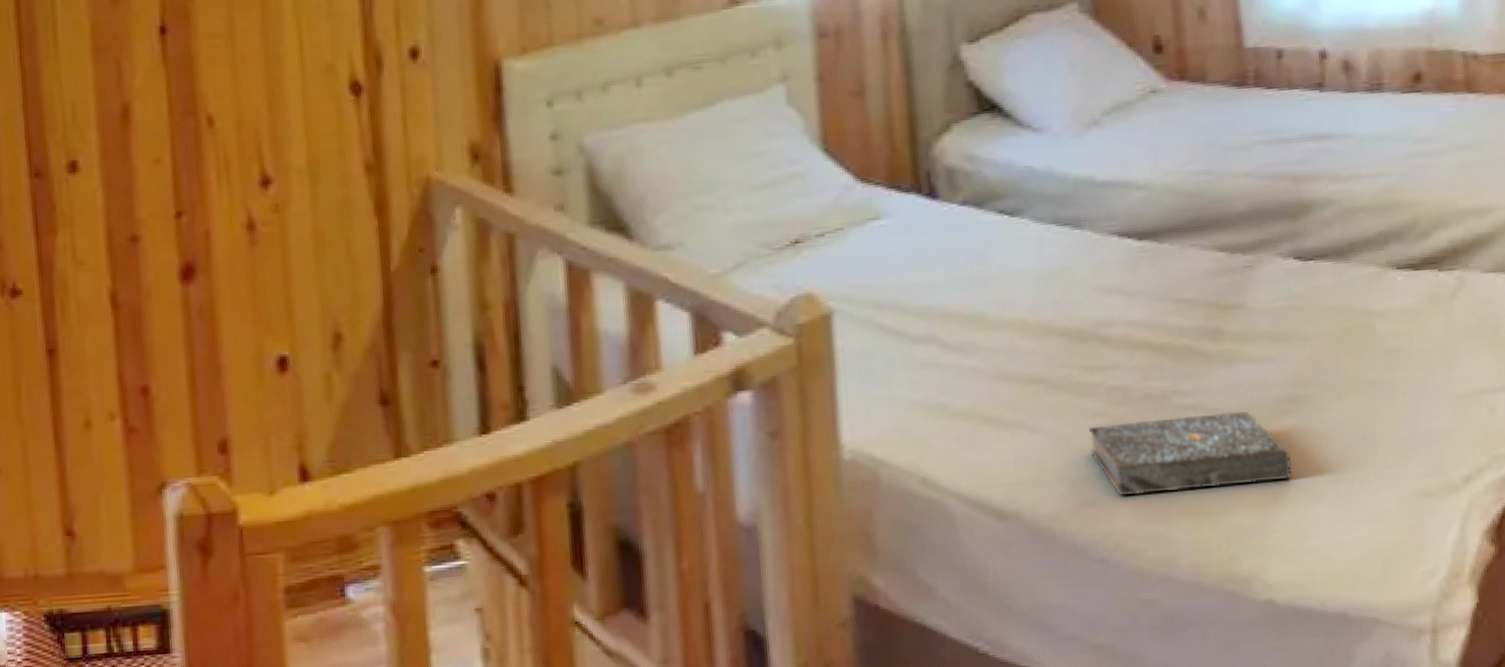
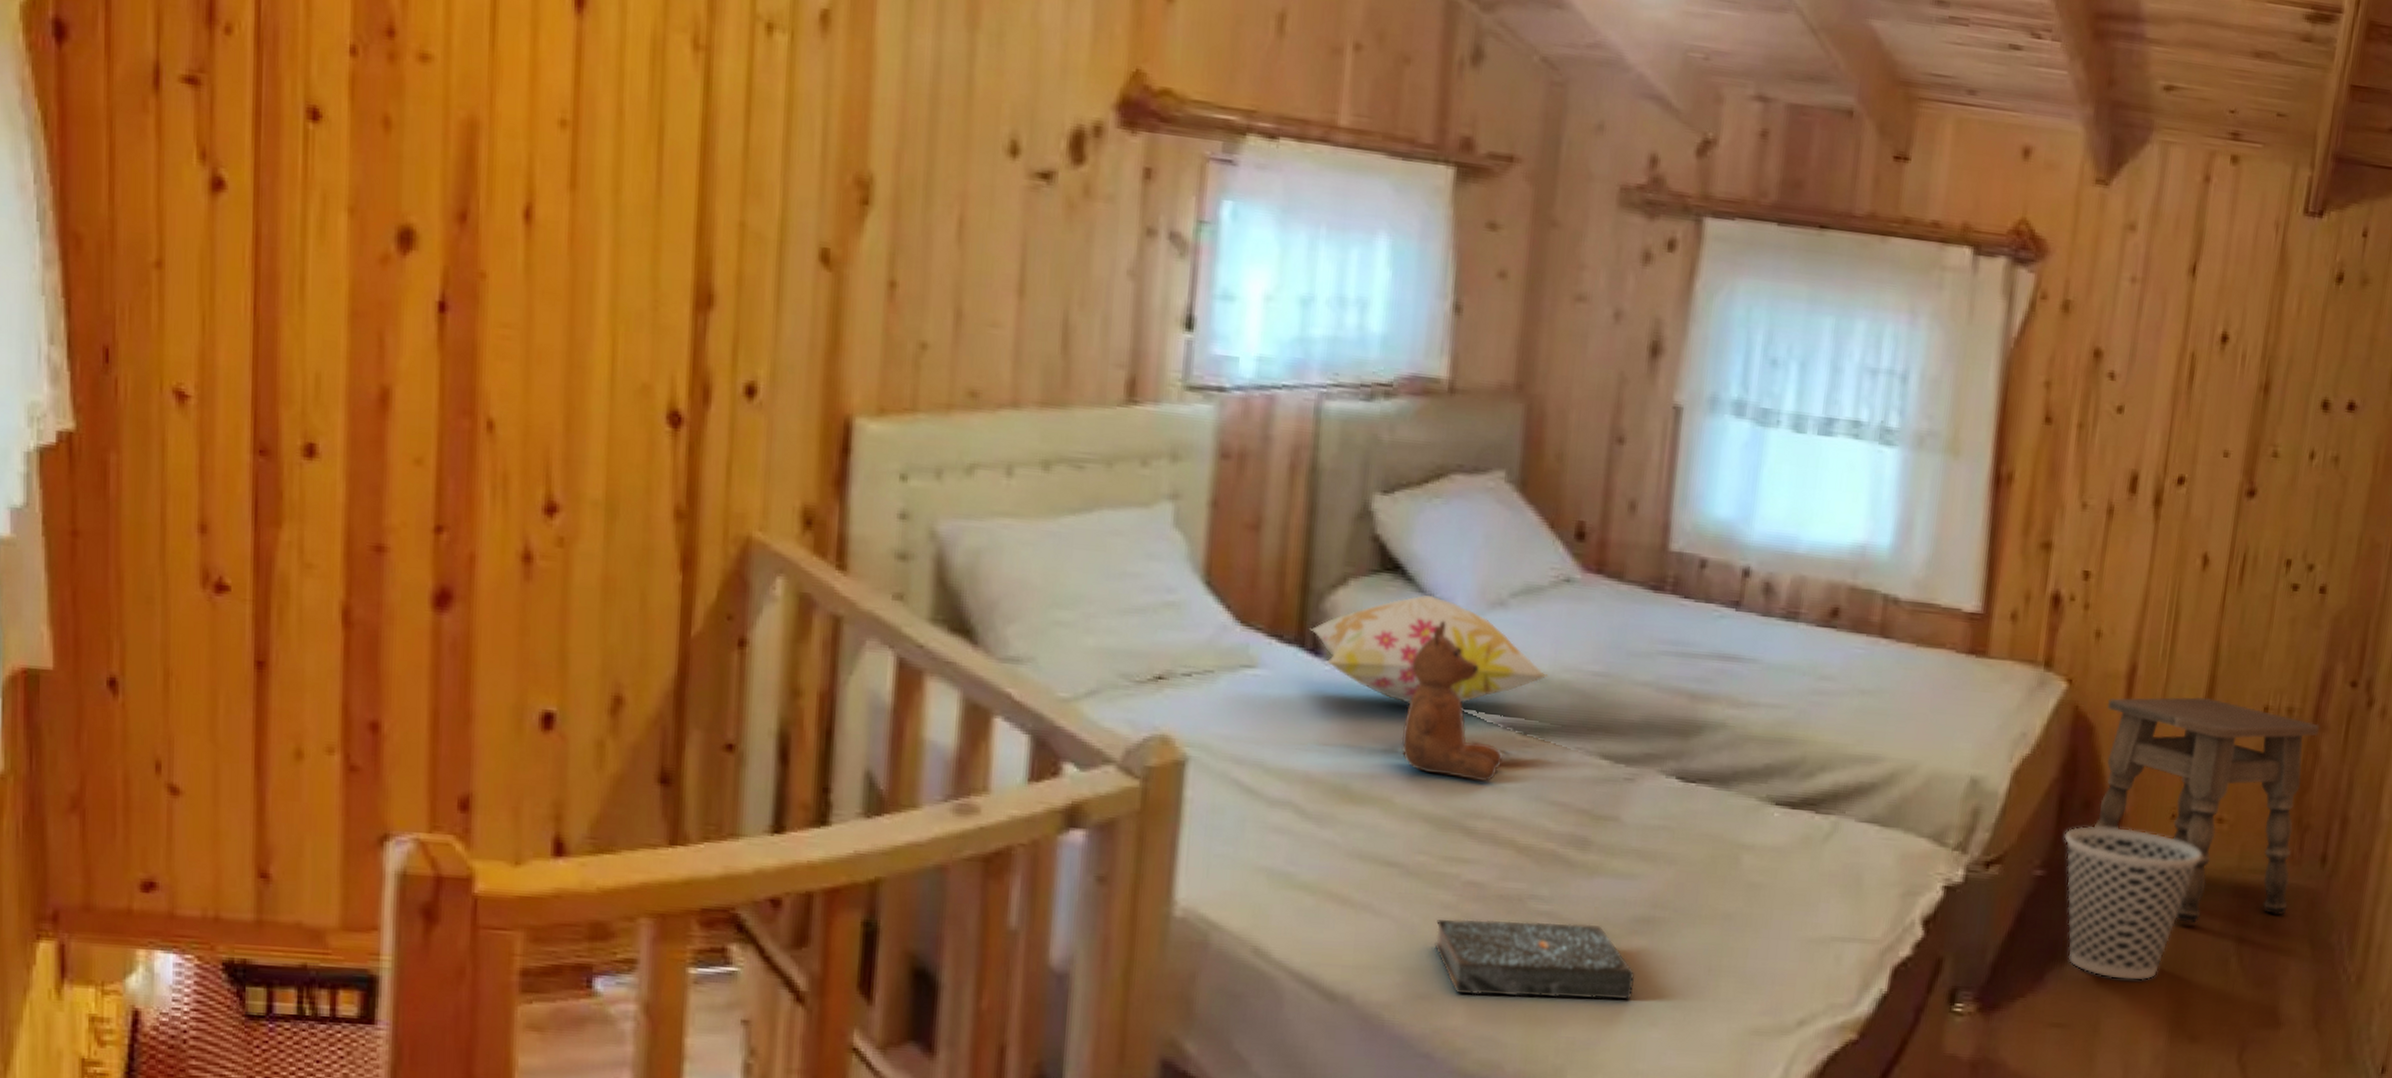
decorative pillow: none [924,126,1152,230] -> present [1310,594,1549,705]
teddy bear: none [1022,147,1124,292] -> present [1401,620,1503,781]

